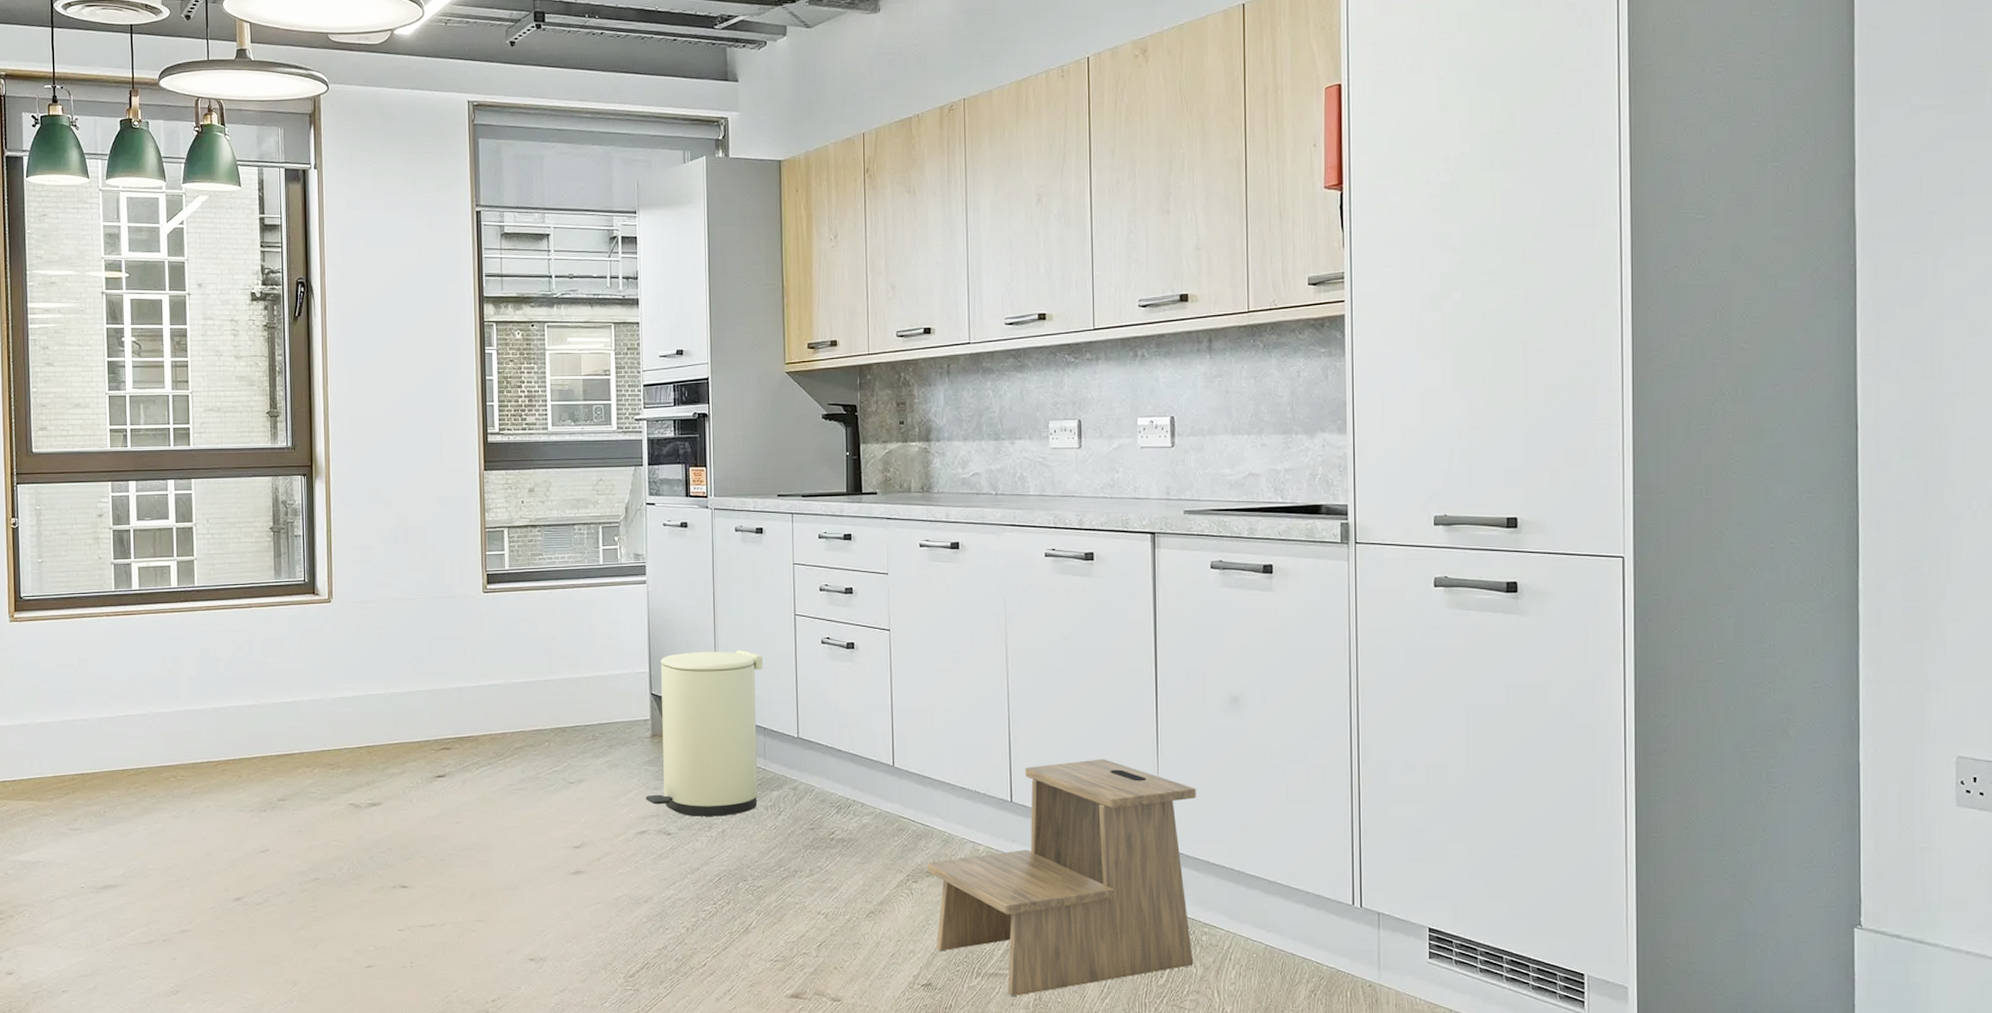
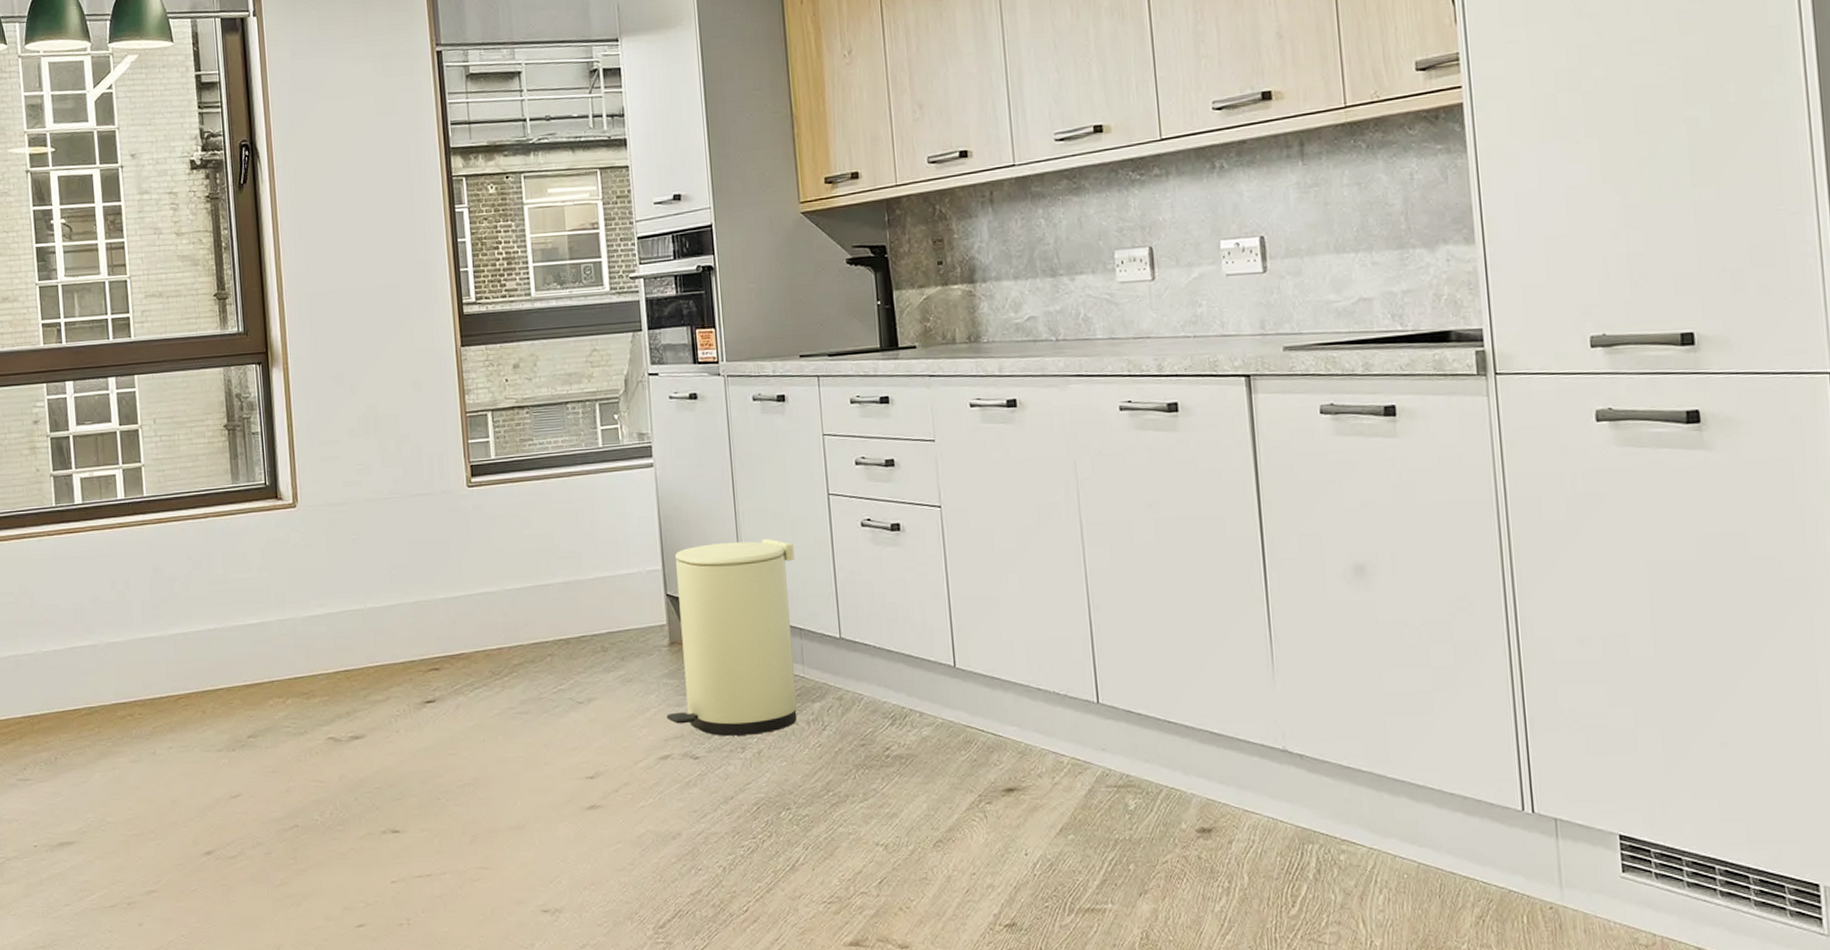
step stool: present [928,759,1196,996] -> none [1003,647,1332,935]

